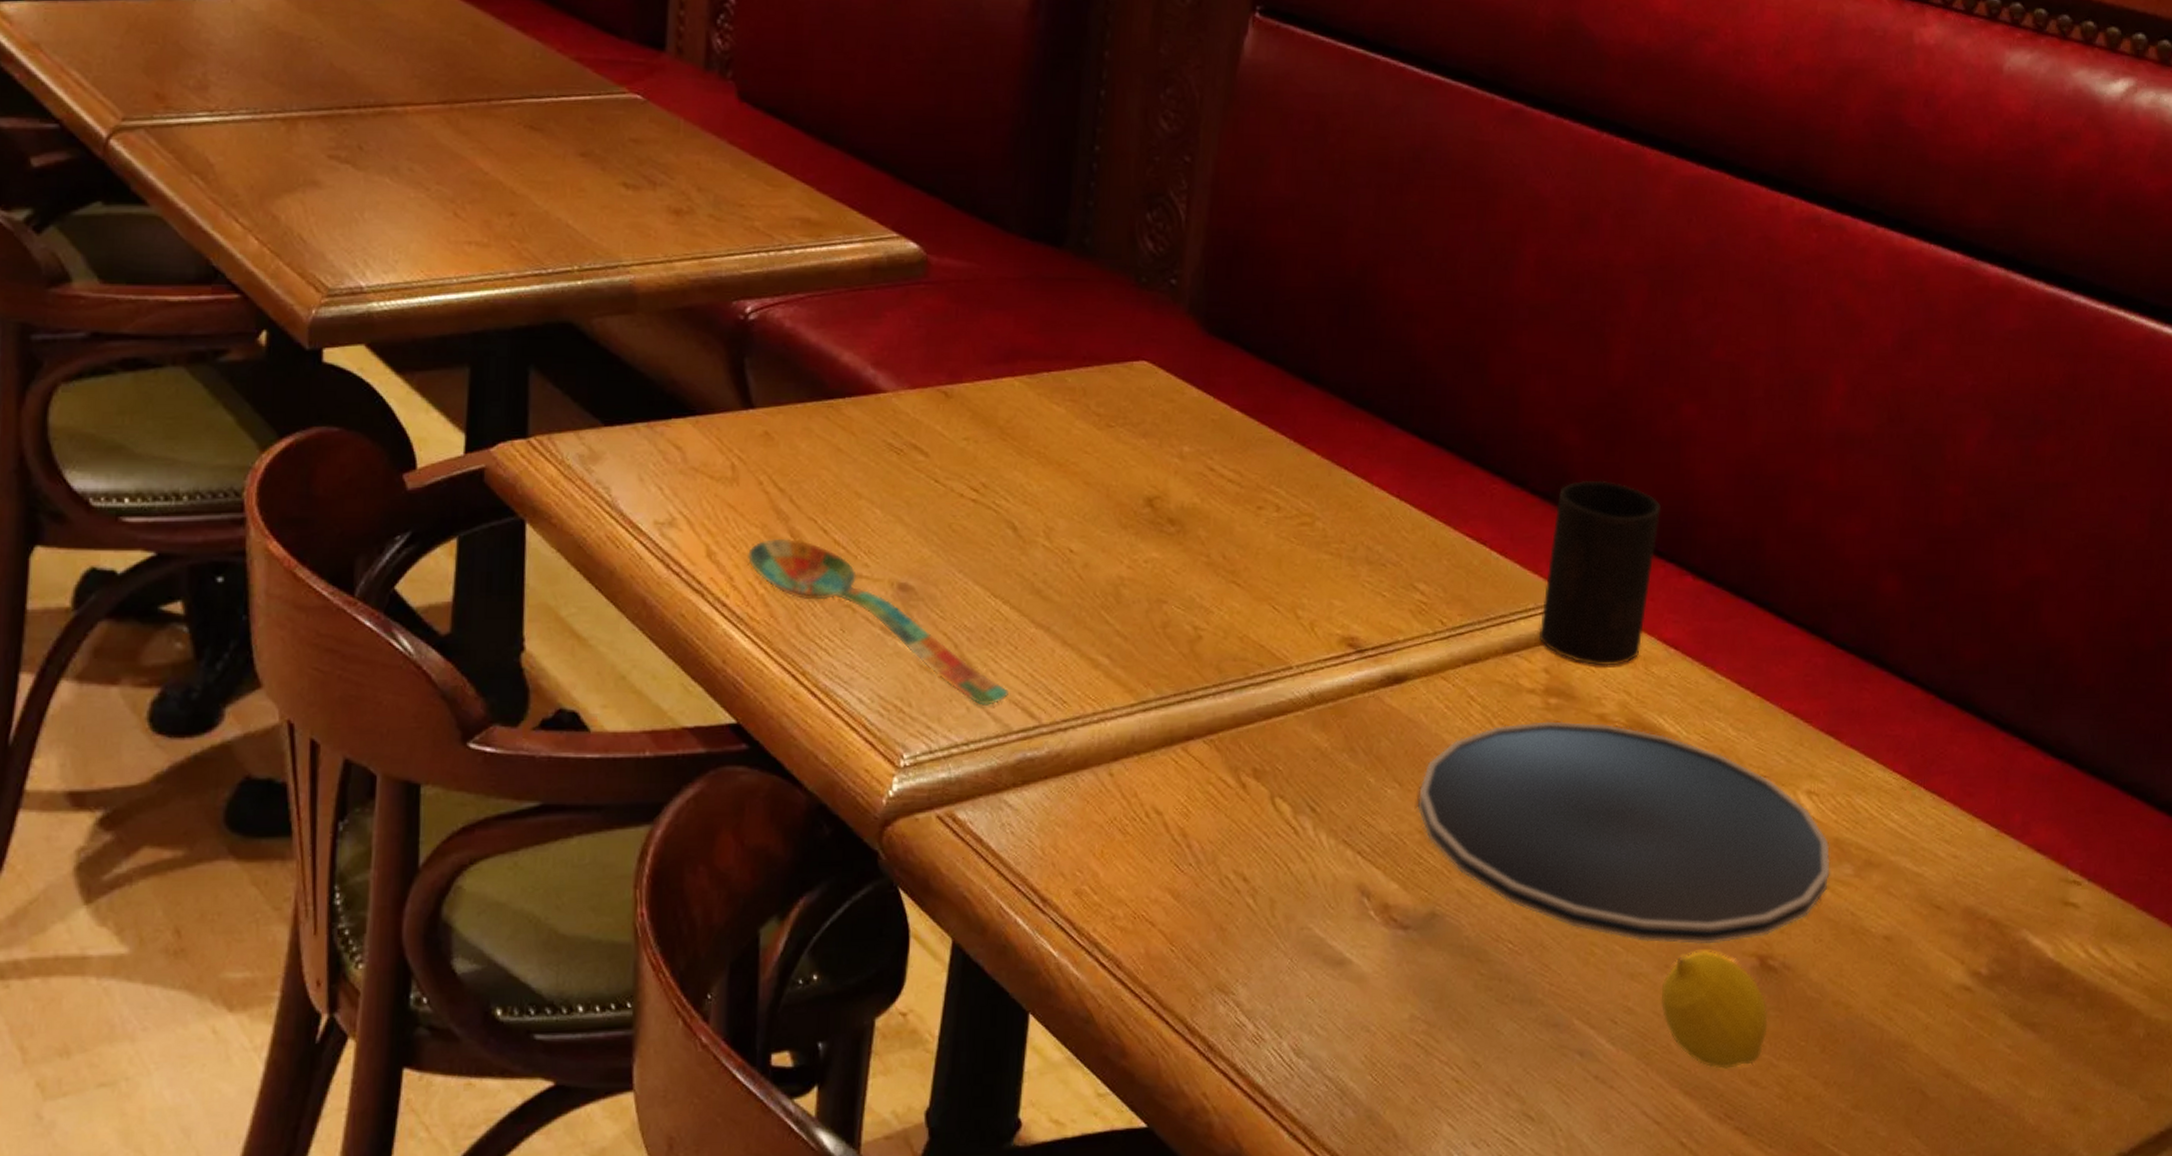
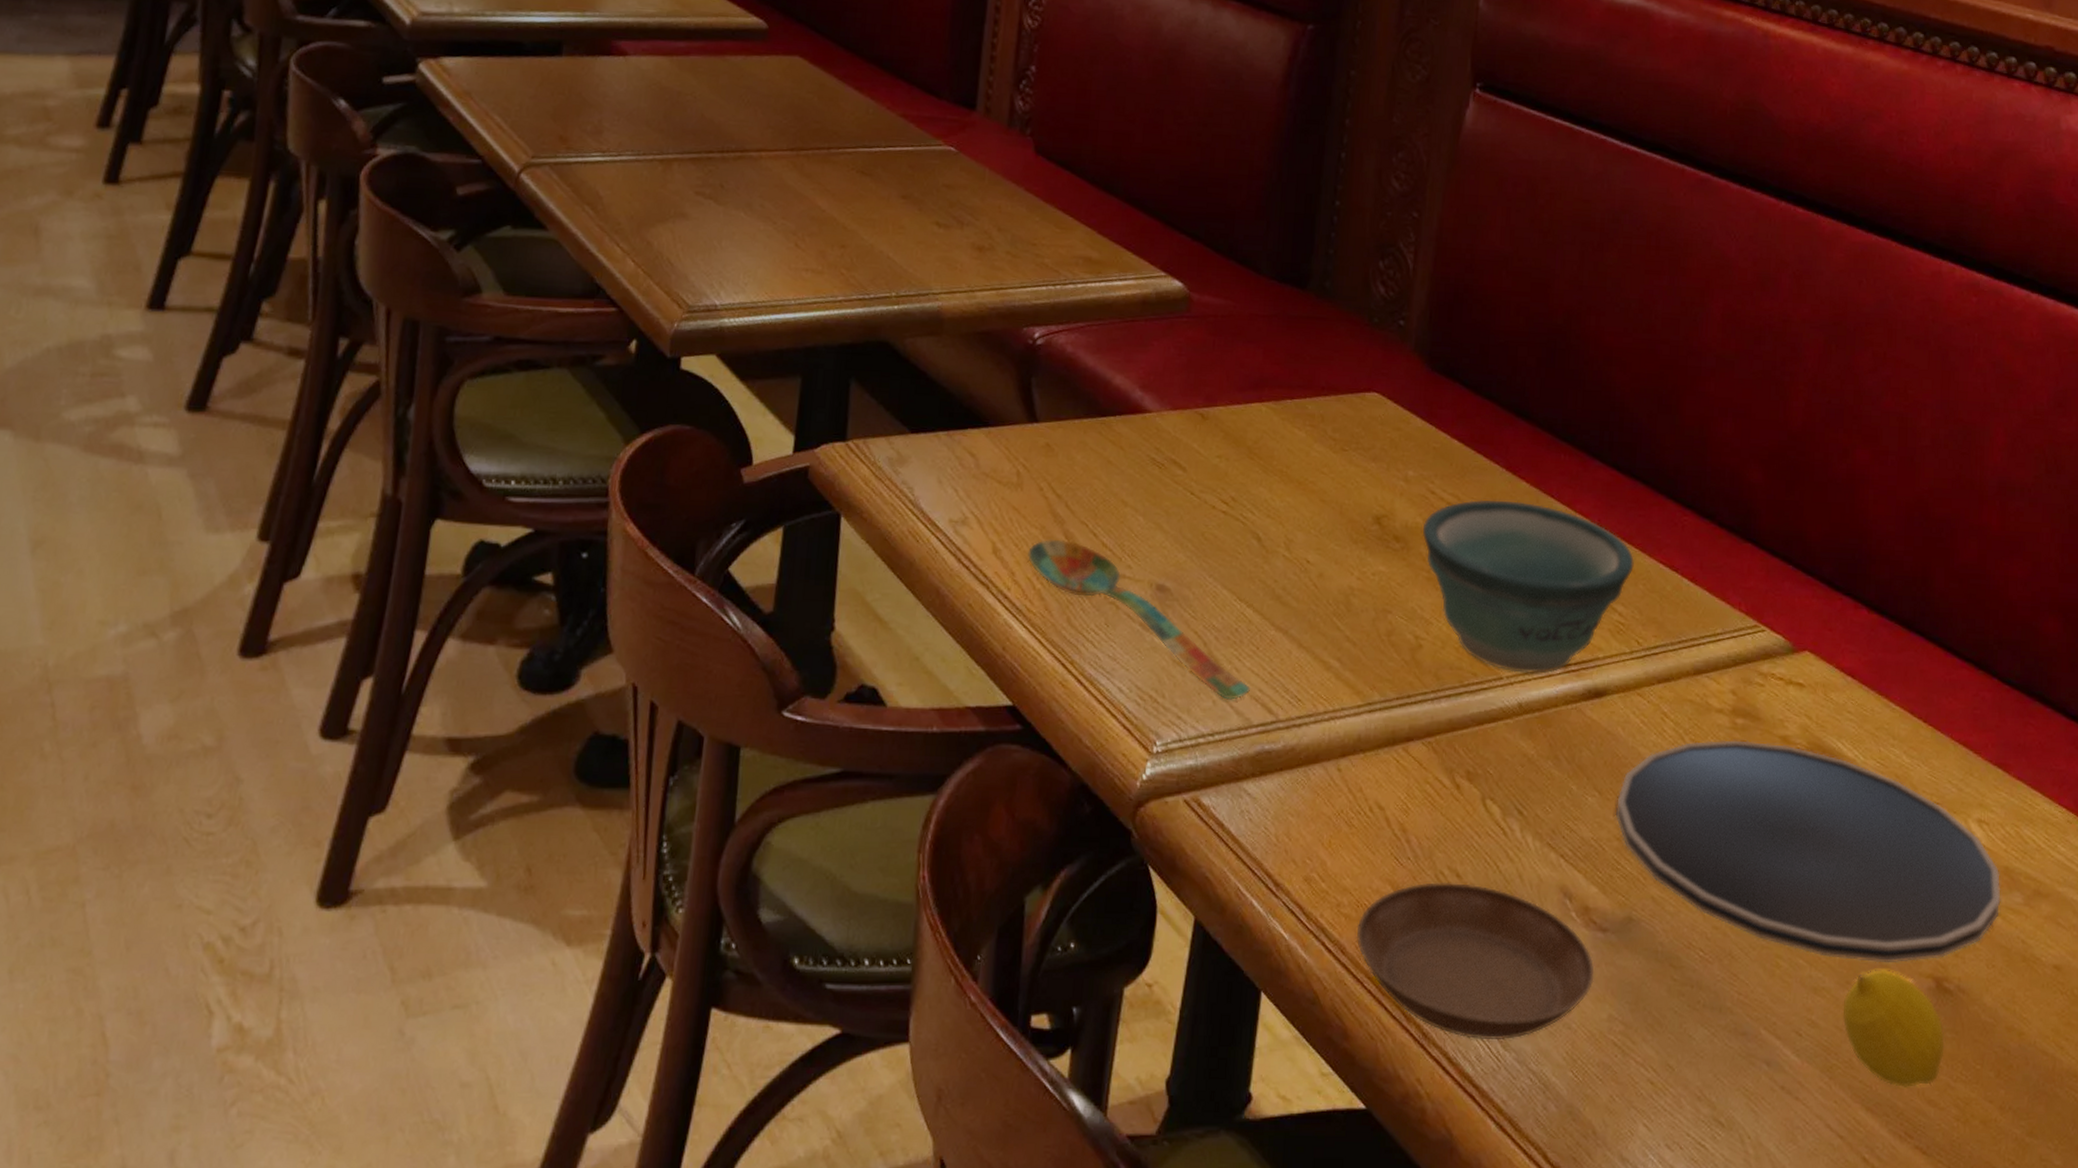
saucer: none [1133,886,1395,1049] -> present [1356,881,1595,1041]
bowl: none [1200,474,1438,661] -> present [1422,499,1634,674]
cup: present [1539,480,1662,666] -> none [1726,515,1838,691]

